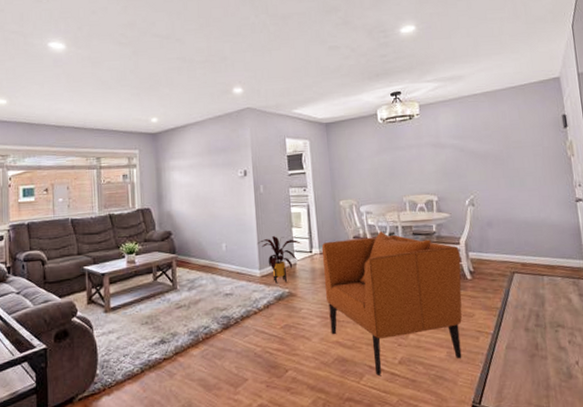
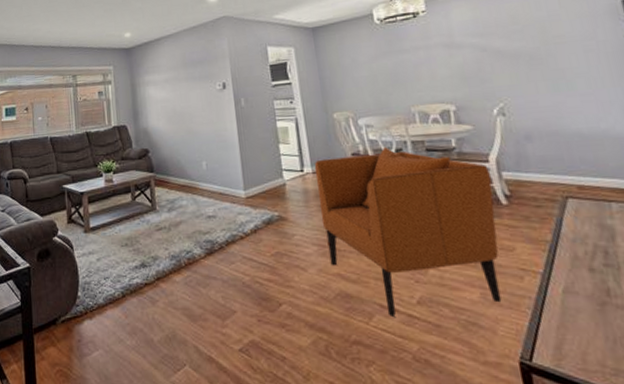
house plant: present [258,236,301,284] -> none [241,153,290,206]

